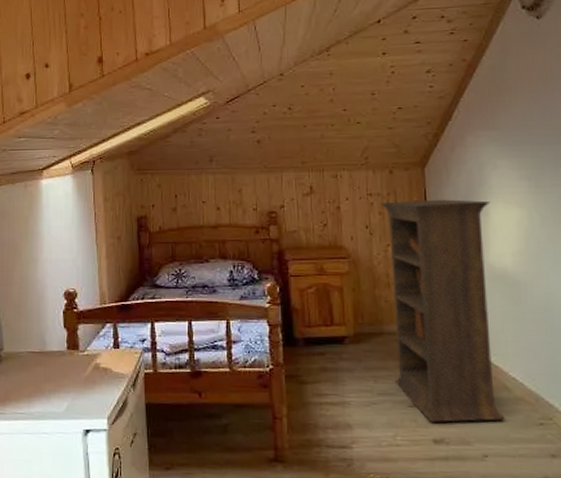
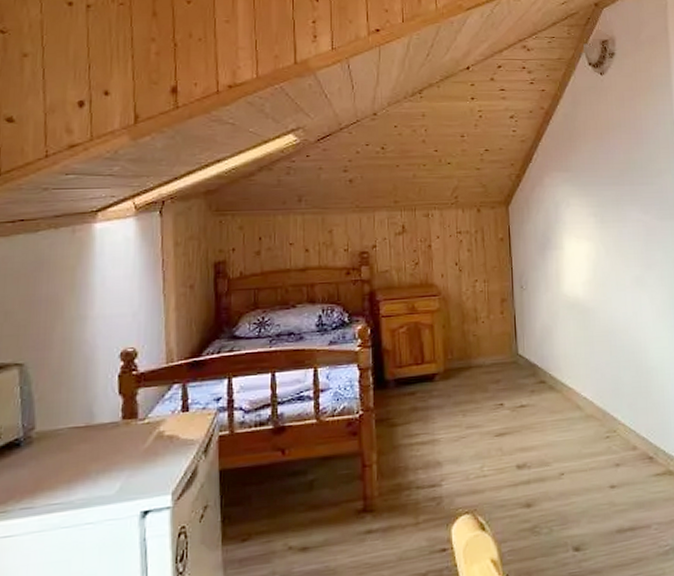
bookcase: present [380,199,505,422] -> none [468,235,578,448]

